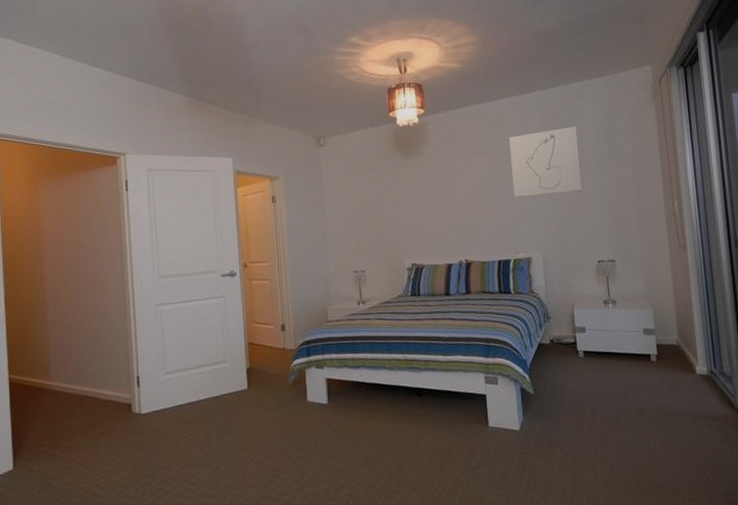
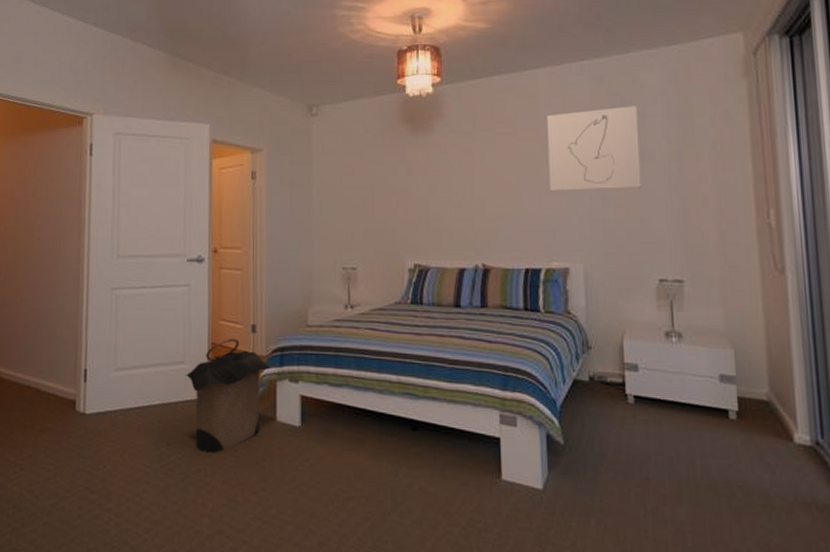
laundry hamper: none [227,336,299,435] -> present [185,337,270,454]

